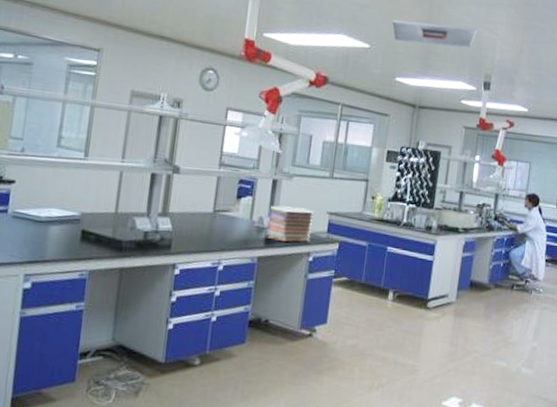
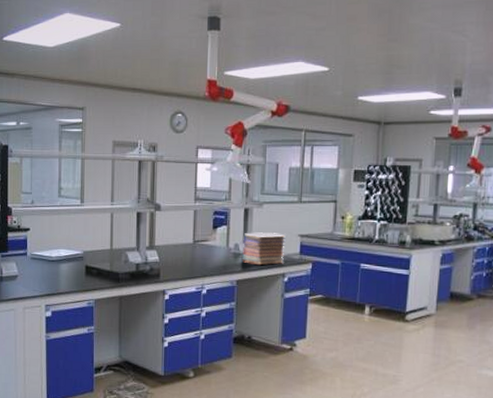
ceiling vent: present [392,19,477,49] -> none [351,33,443,59]

